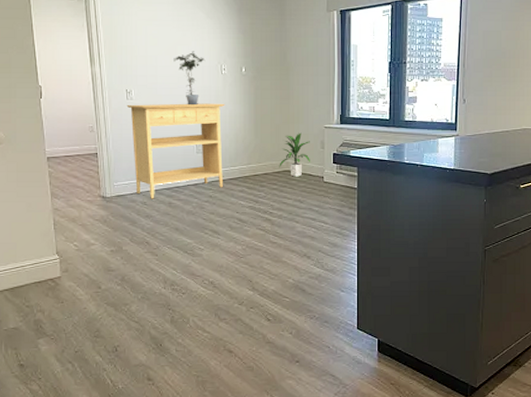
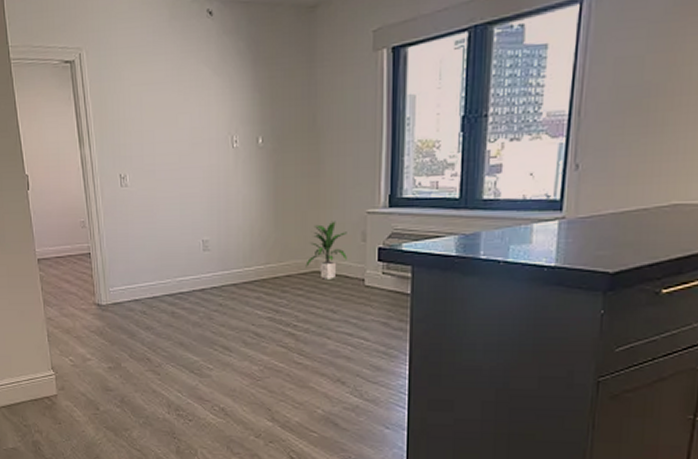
console table: present [126,103,225,199] -> none [121,186,237,308]
potted plant: present [173,51,205,106] -> none [174,120,212,191]

